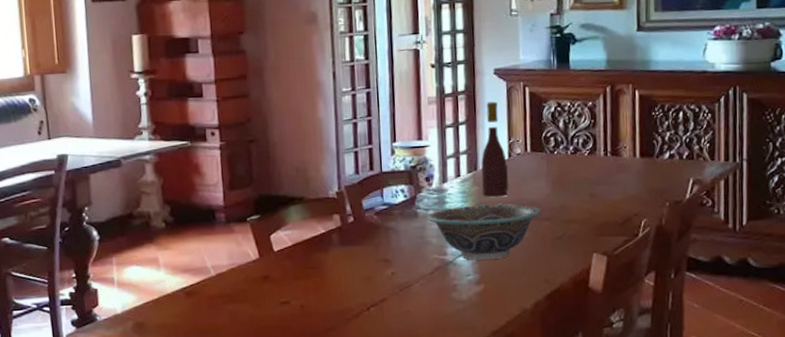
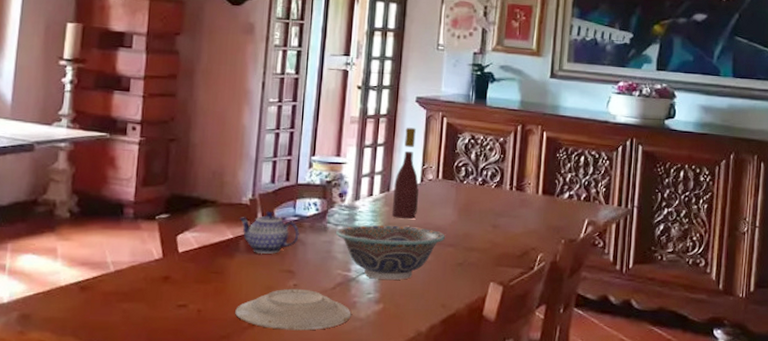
teapot: none [328,202,391,246] -> present [239,211,299,255]
plate: none [337,276,453,318] -> present [235,288,351,331]

